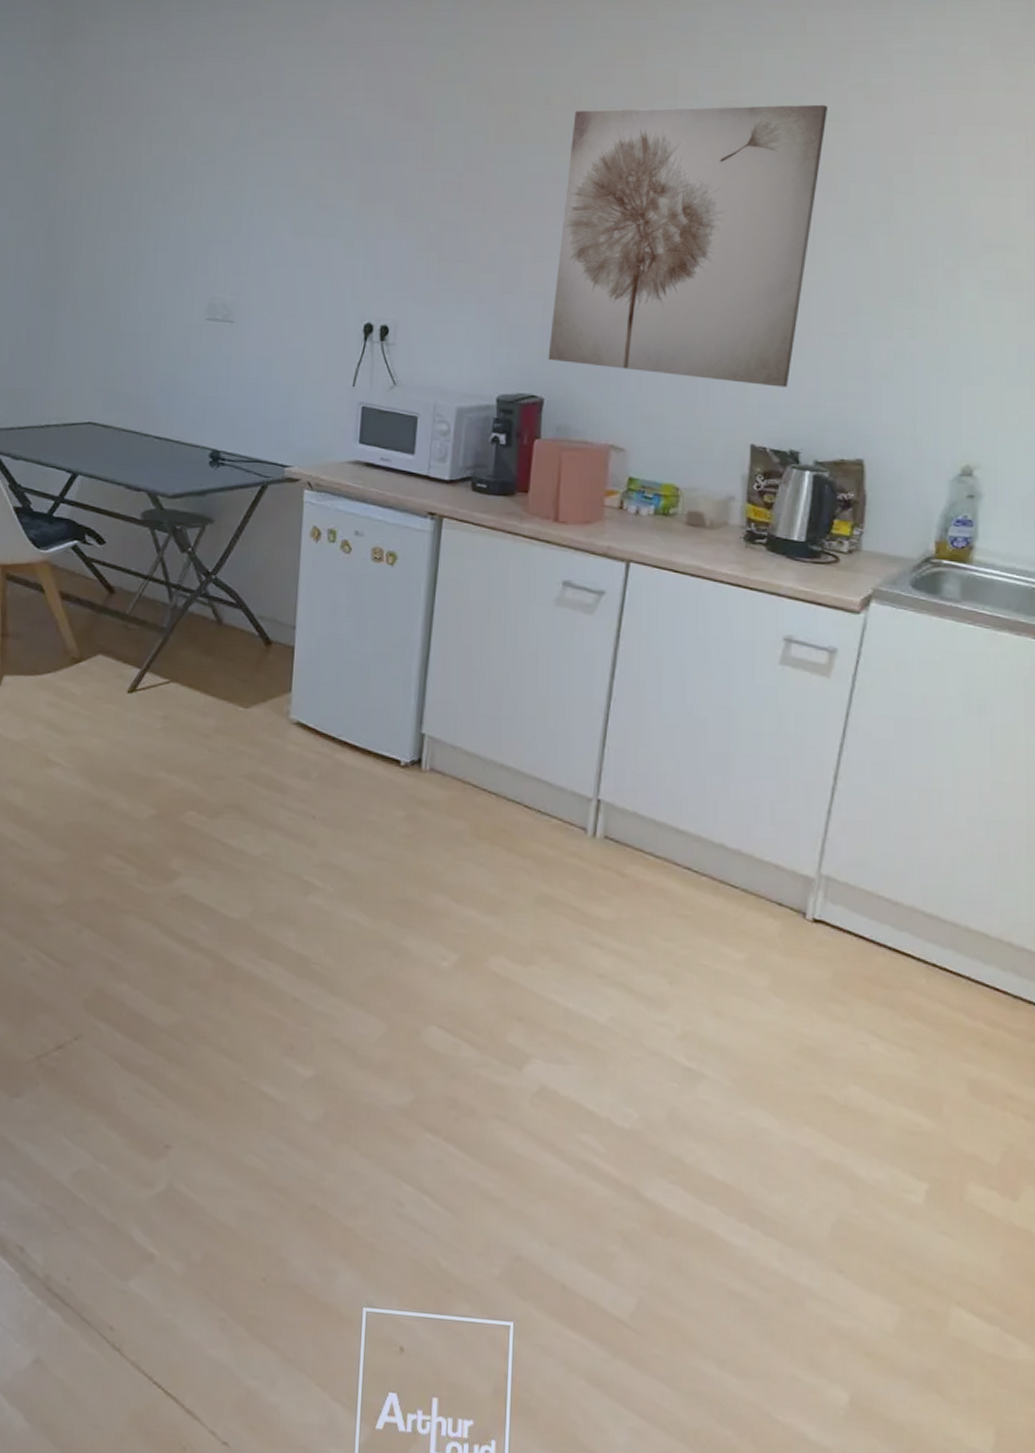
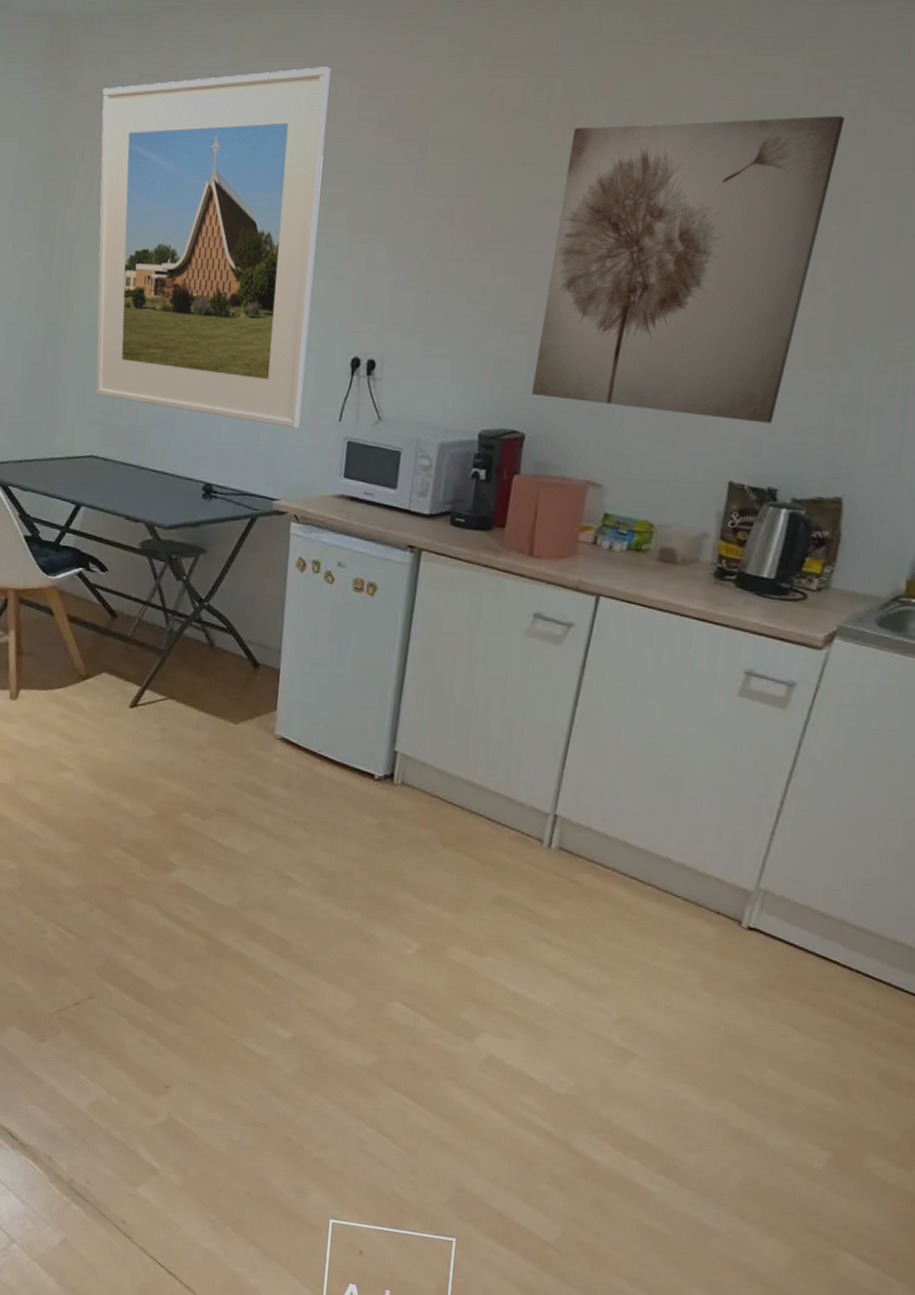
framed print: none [96,51,337,394] -> present [96,67,330,429]

